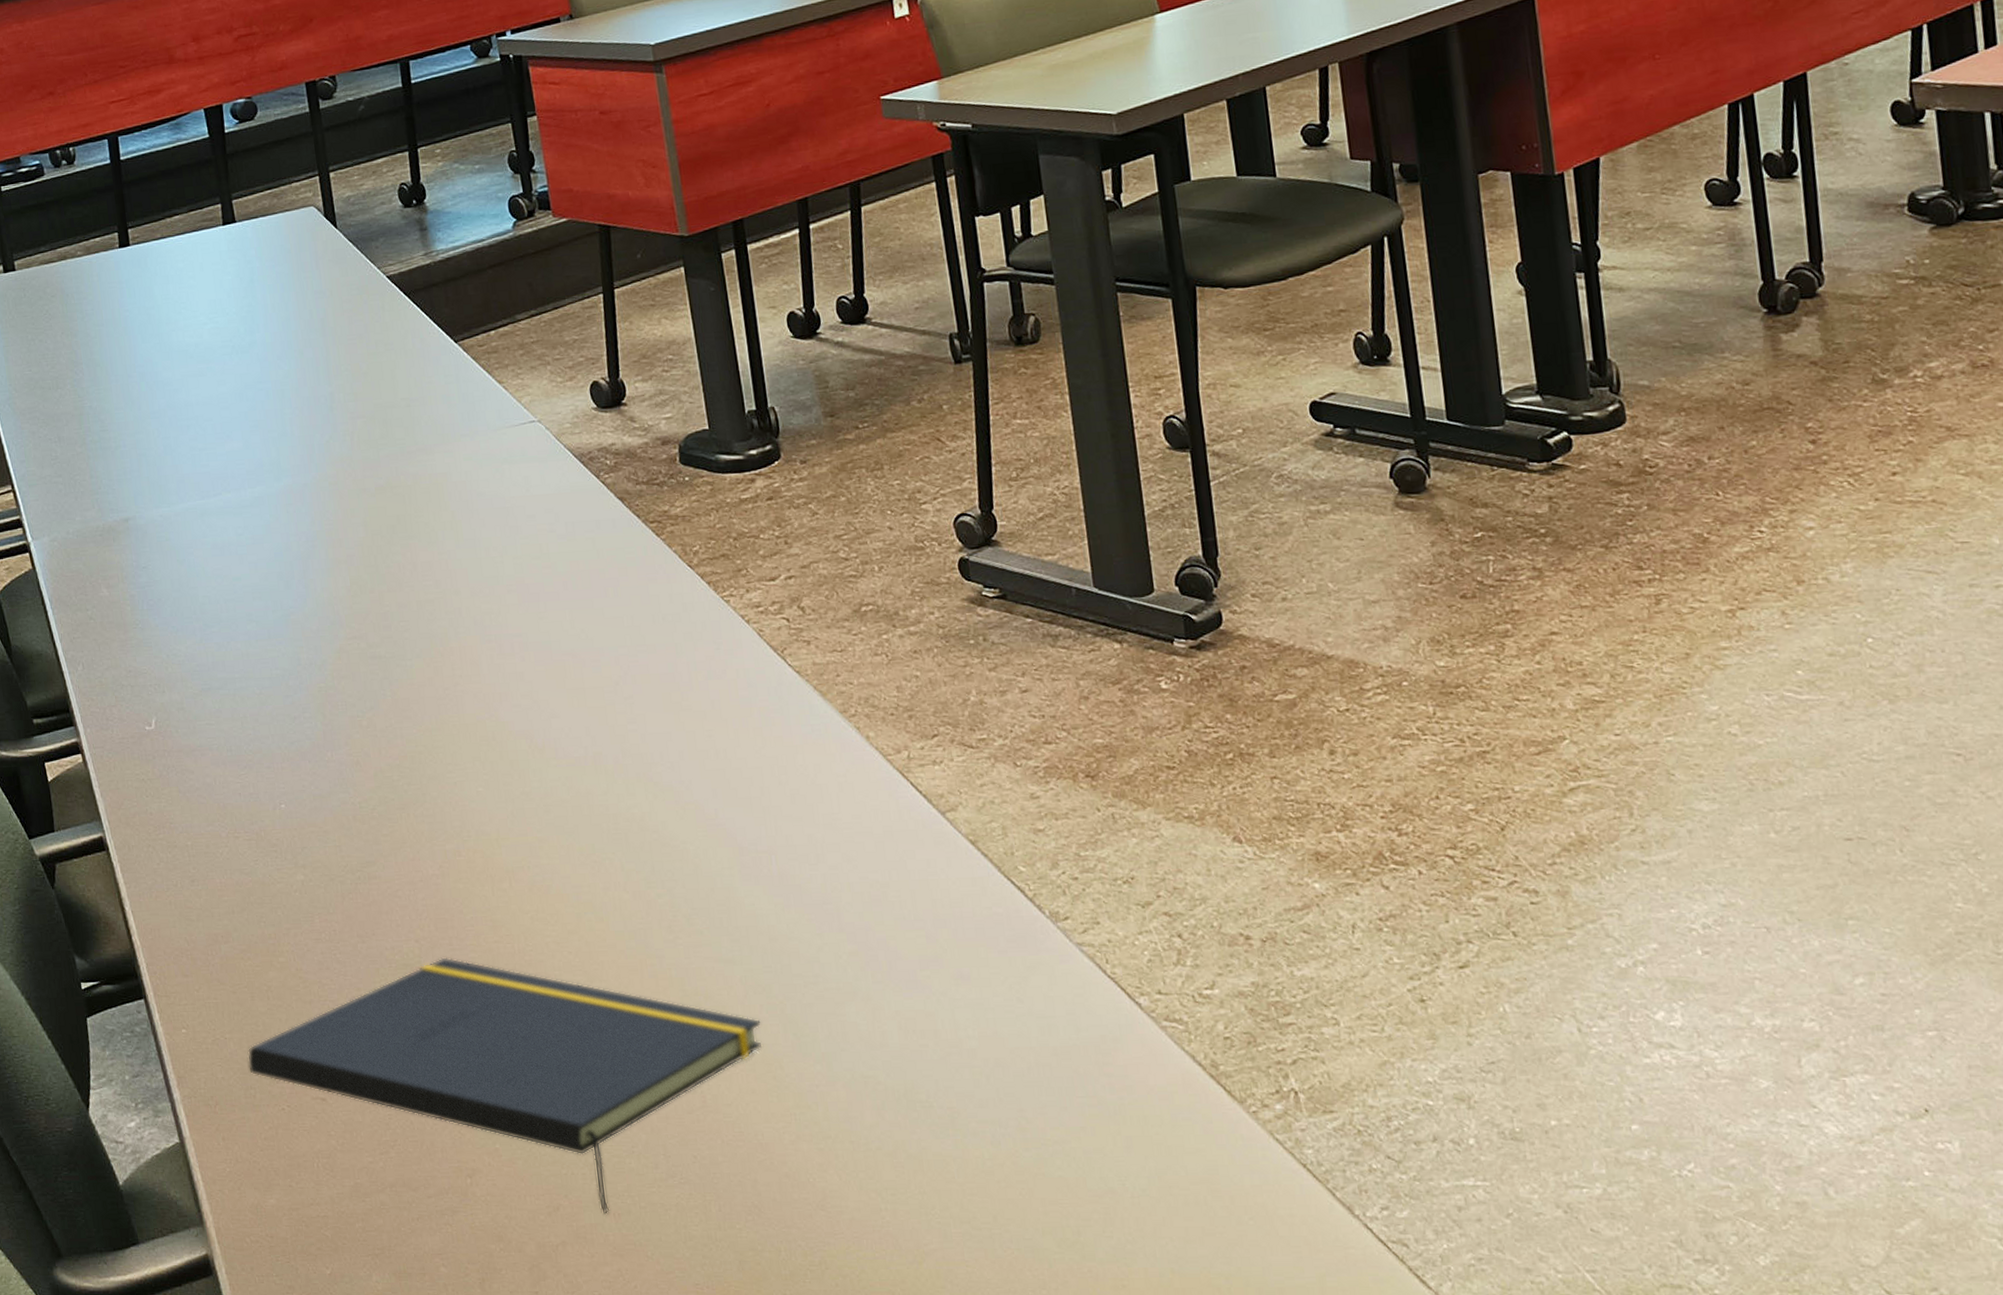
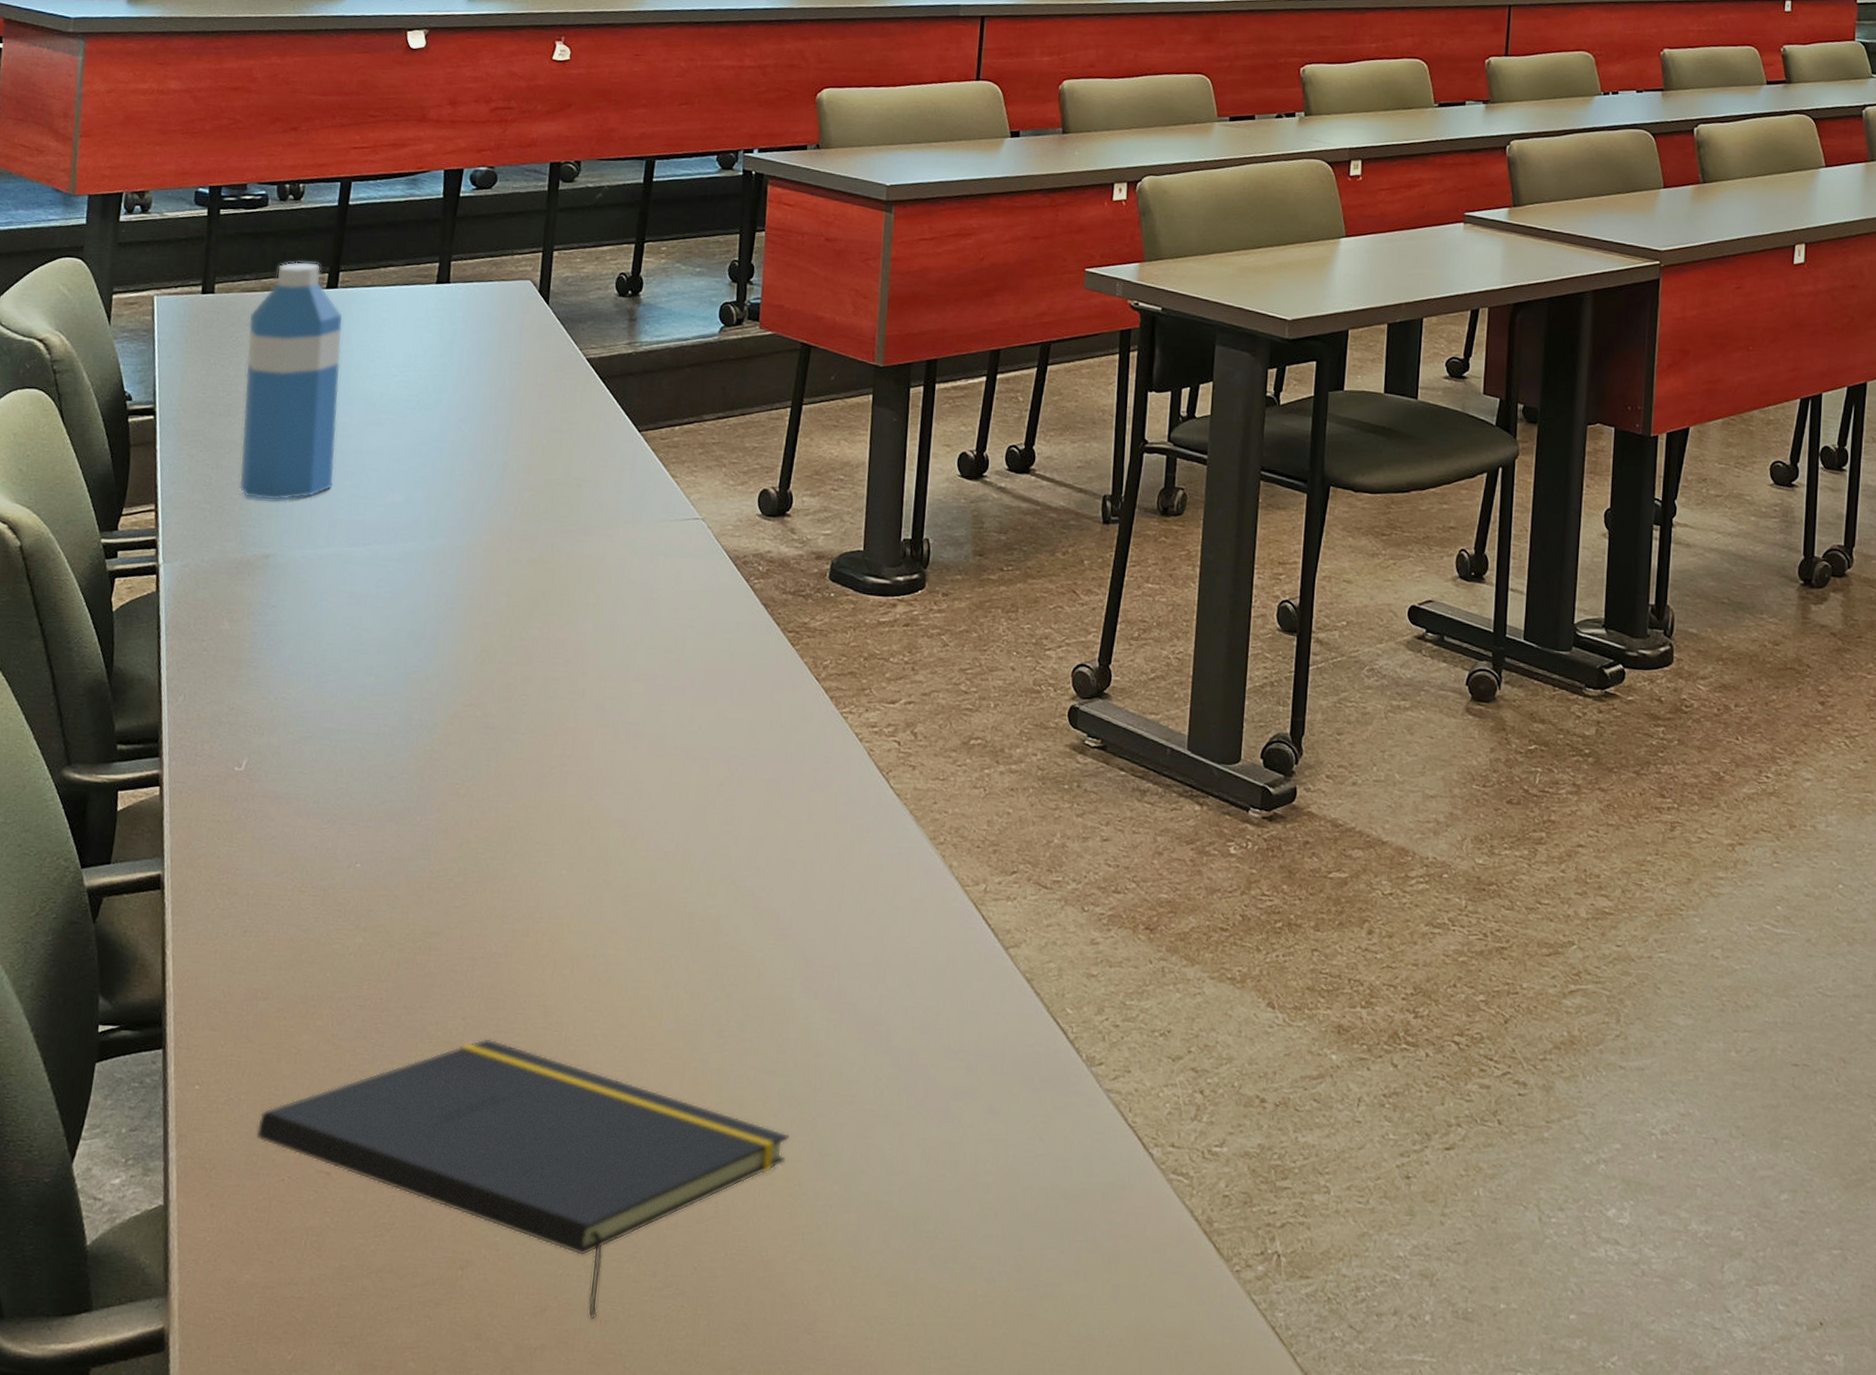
water bottle: none [54,223,172,466] -> present [239,261,344,501]

